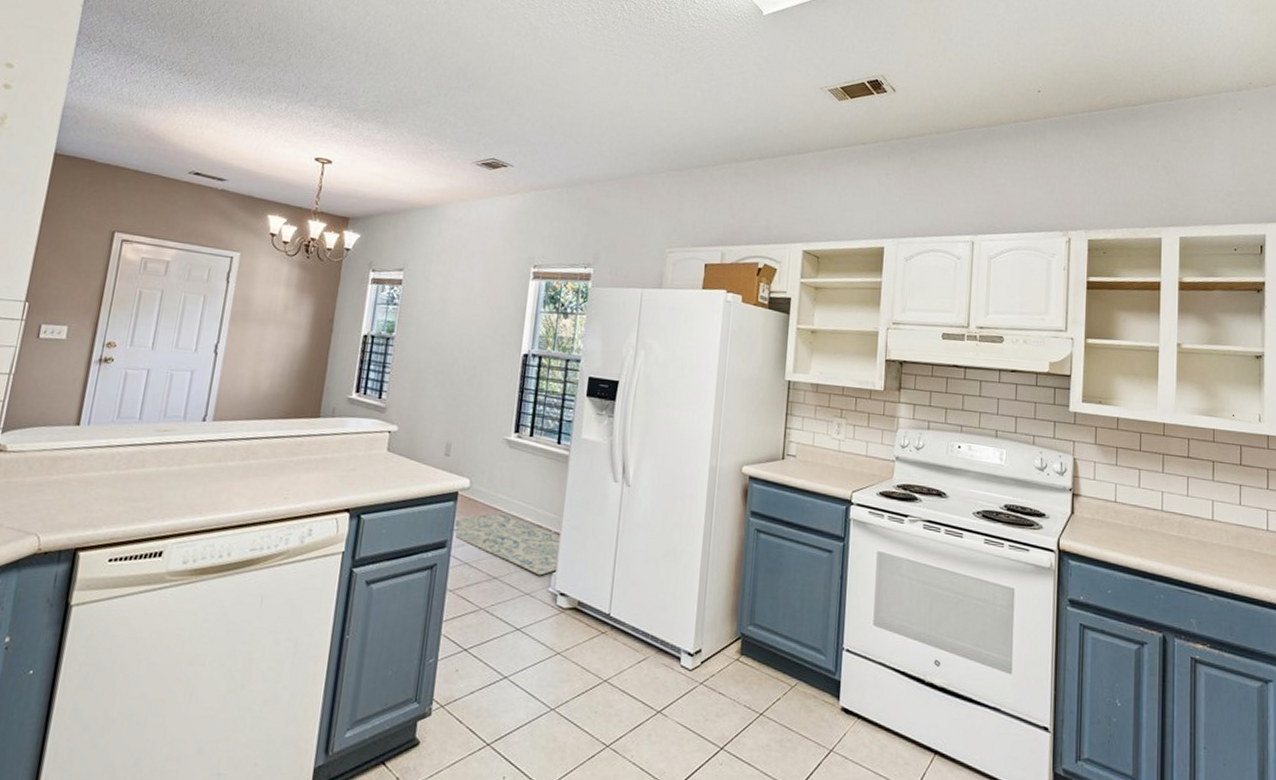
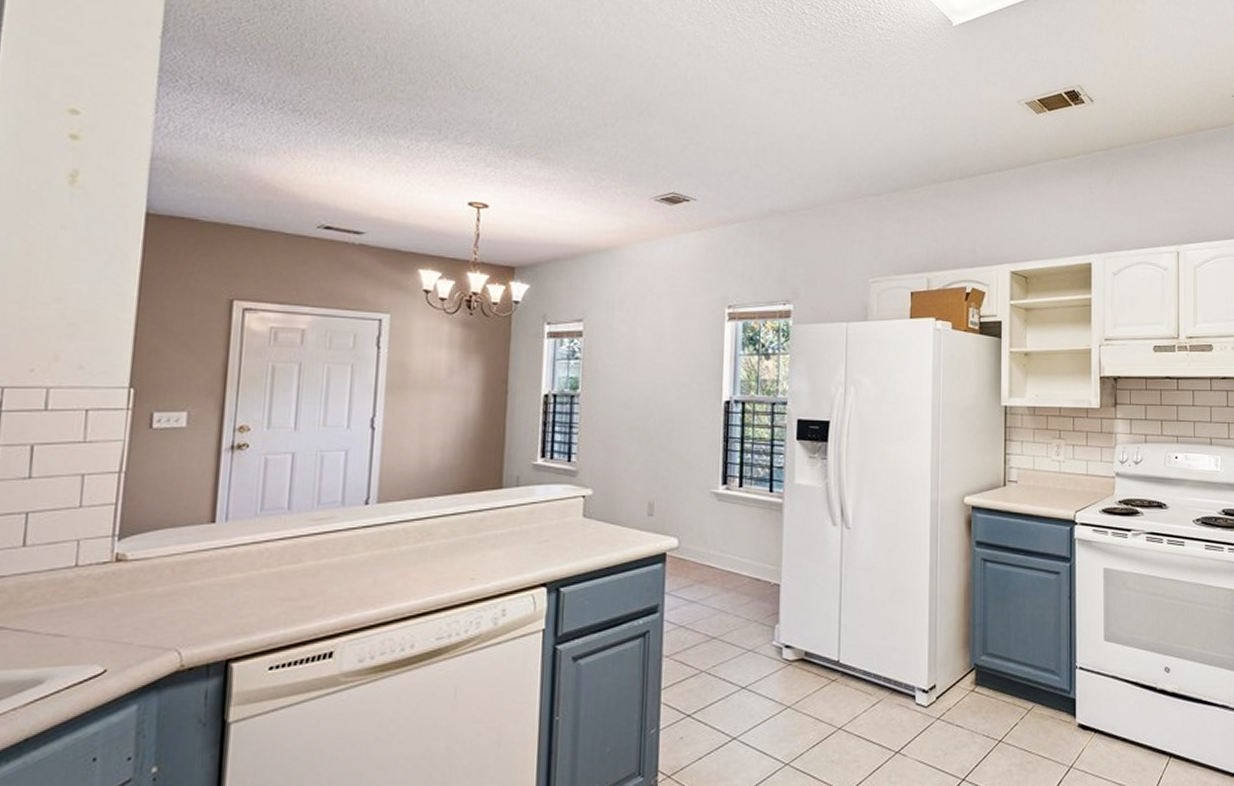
rug: present [453,514,560,576] -> none [664,571,780,630]

